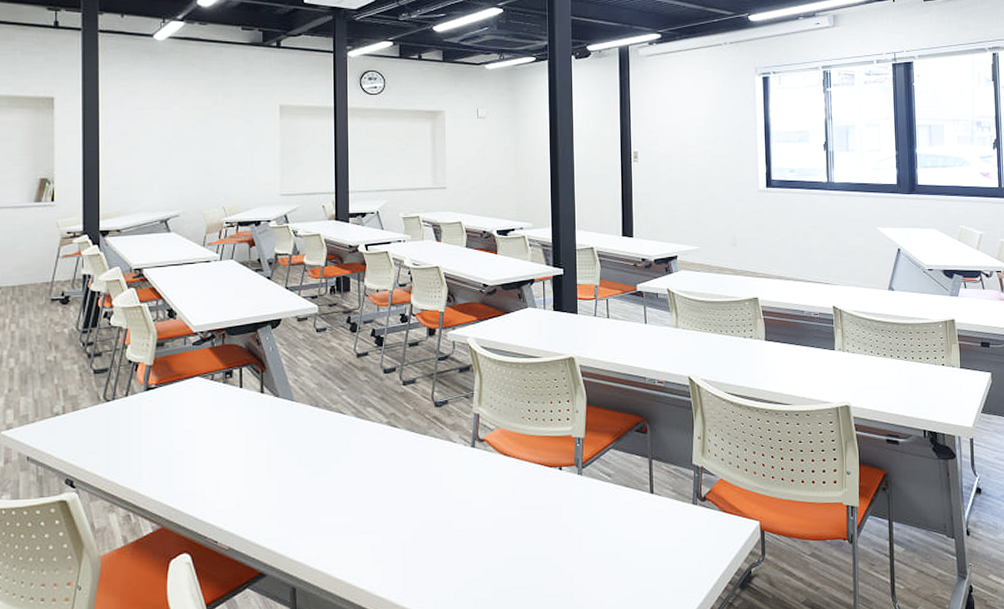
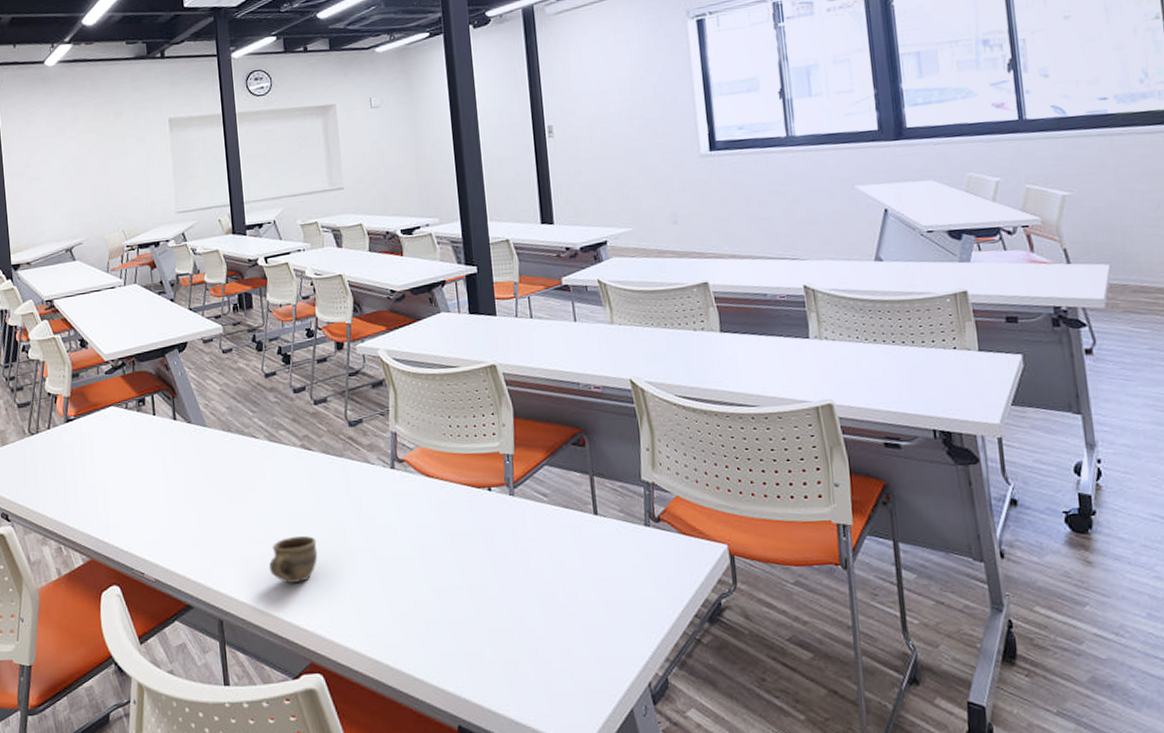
cup: none [346,507,396,553] -> present [268,535,318,584]

